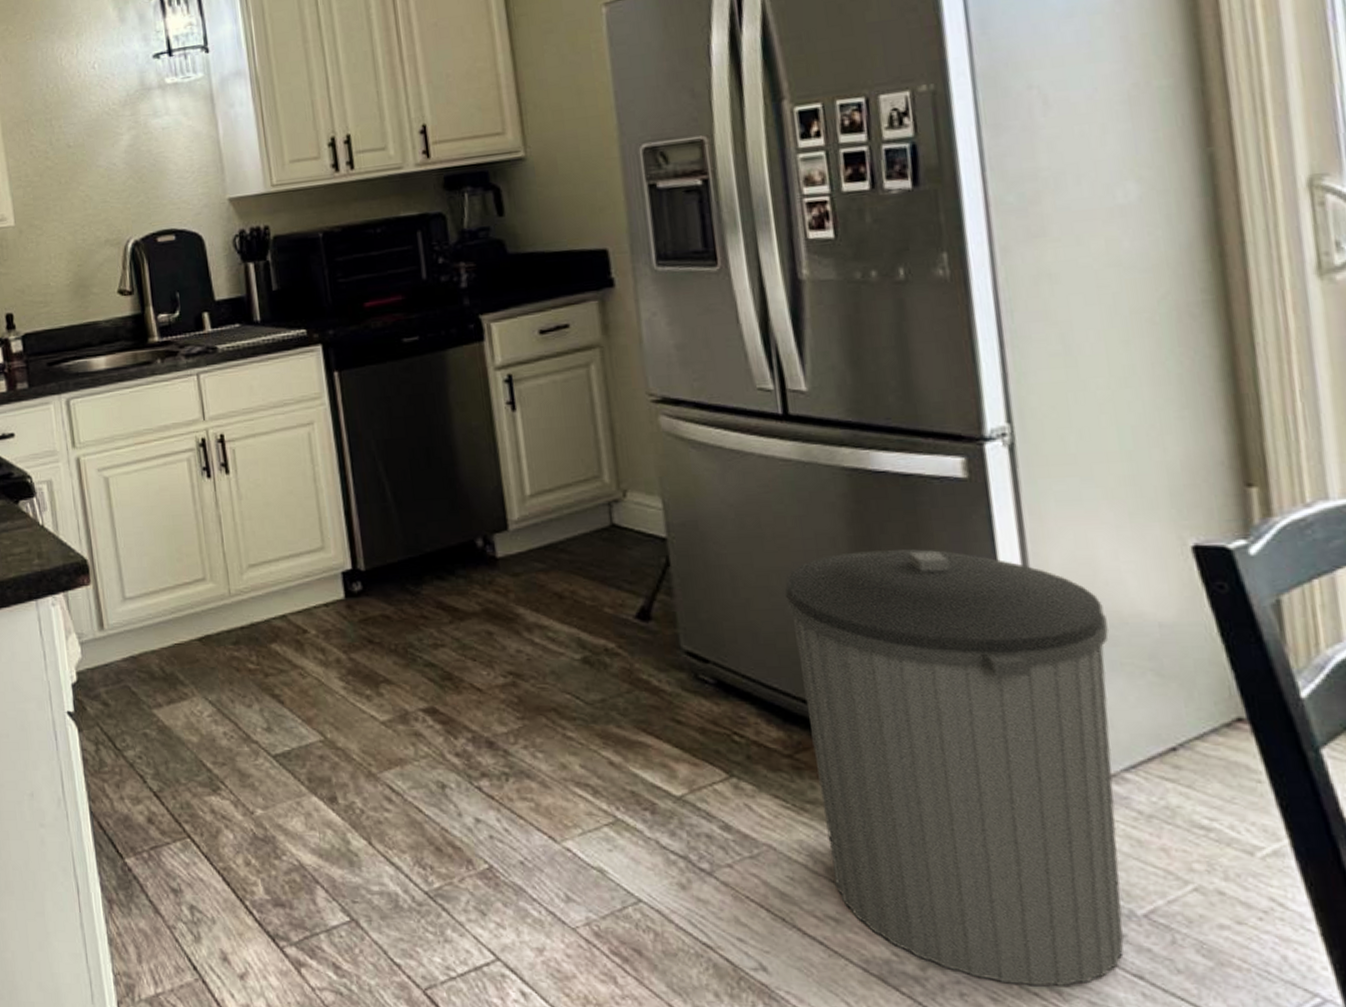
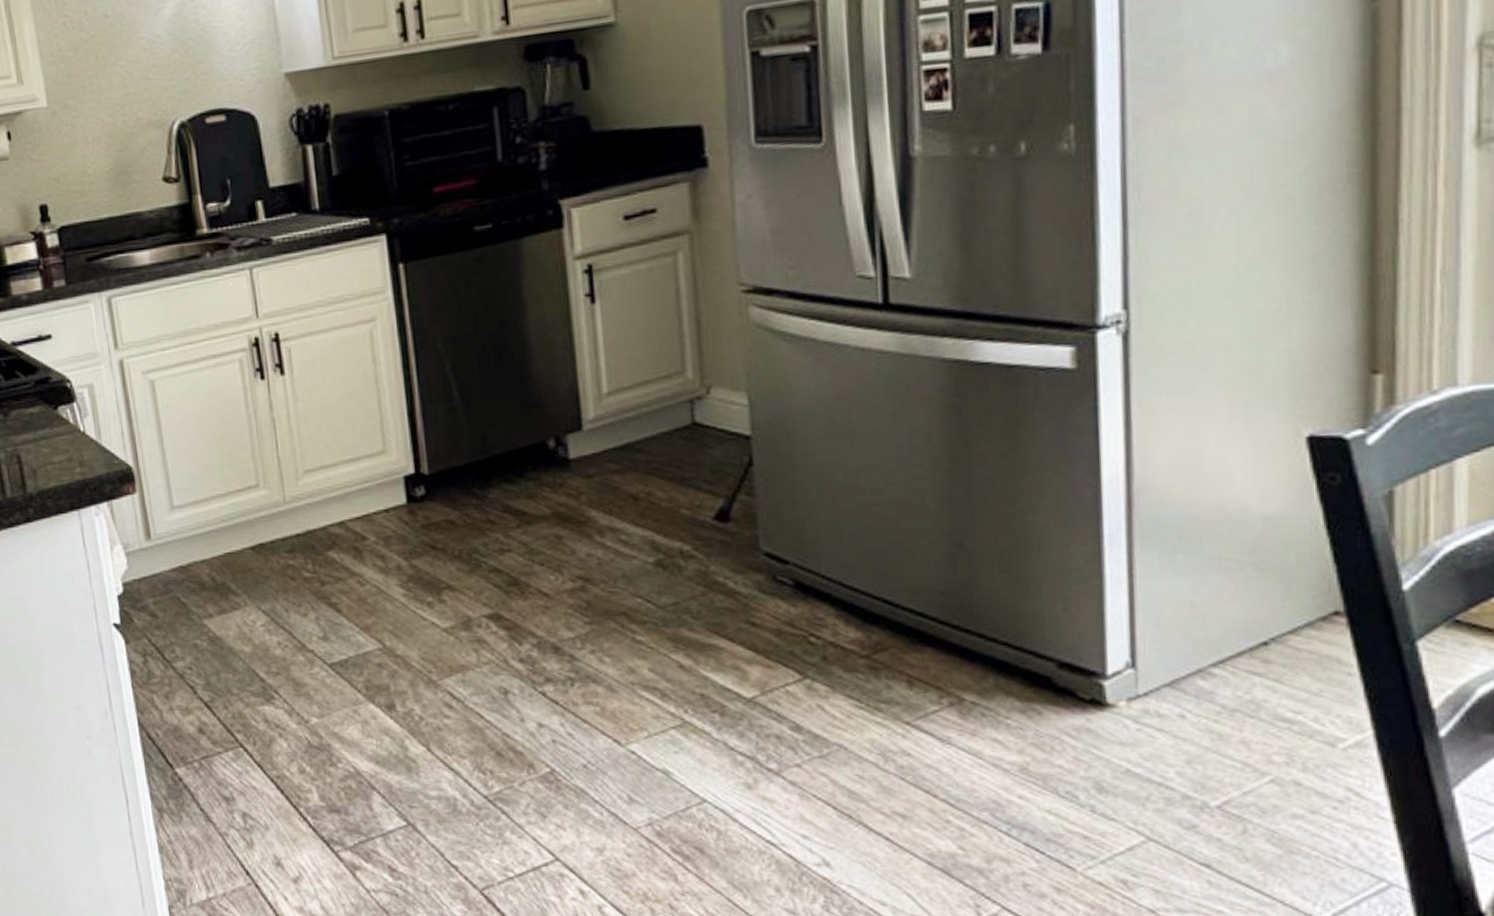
trash can: present [785,549,1124,987] -> none [873,443,1211,876]

